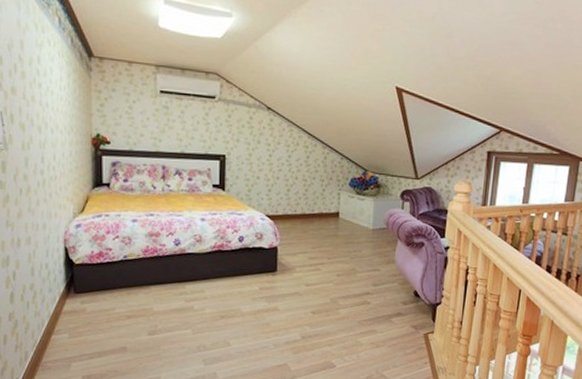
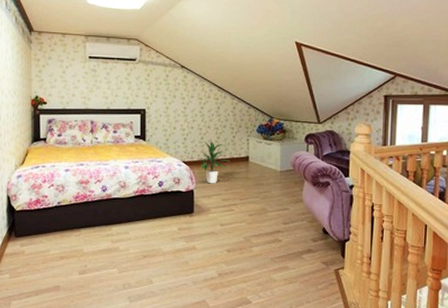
indoor plant: none [284,193,318,241] -> present [199,140,229,184]

